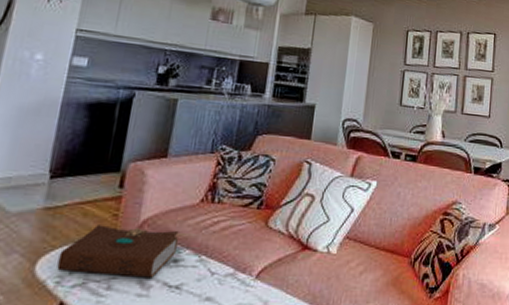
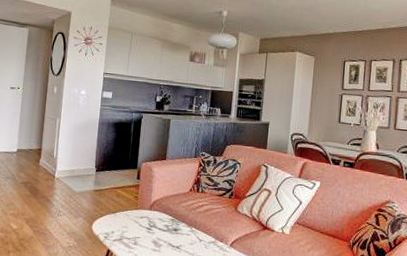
book: present [57,225,179,278] -> none [104,202,177,240]

